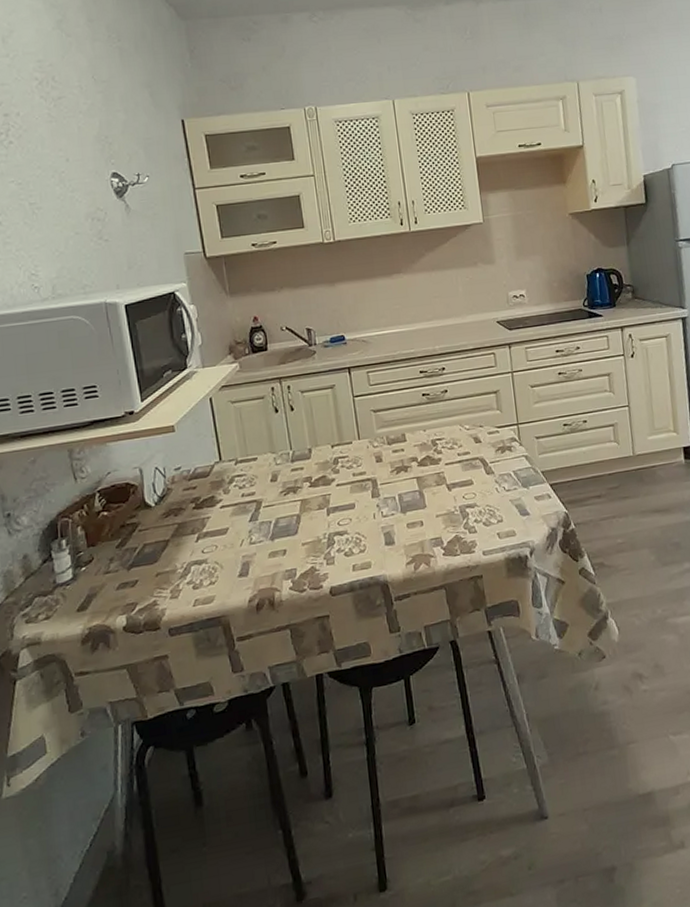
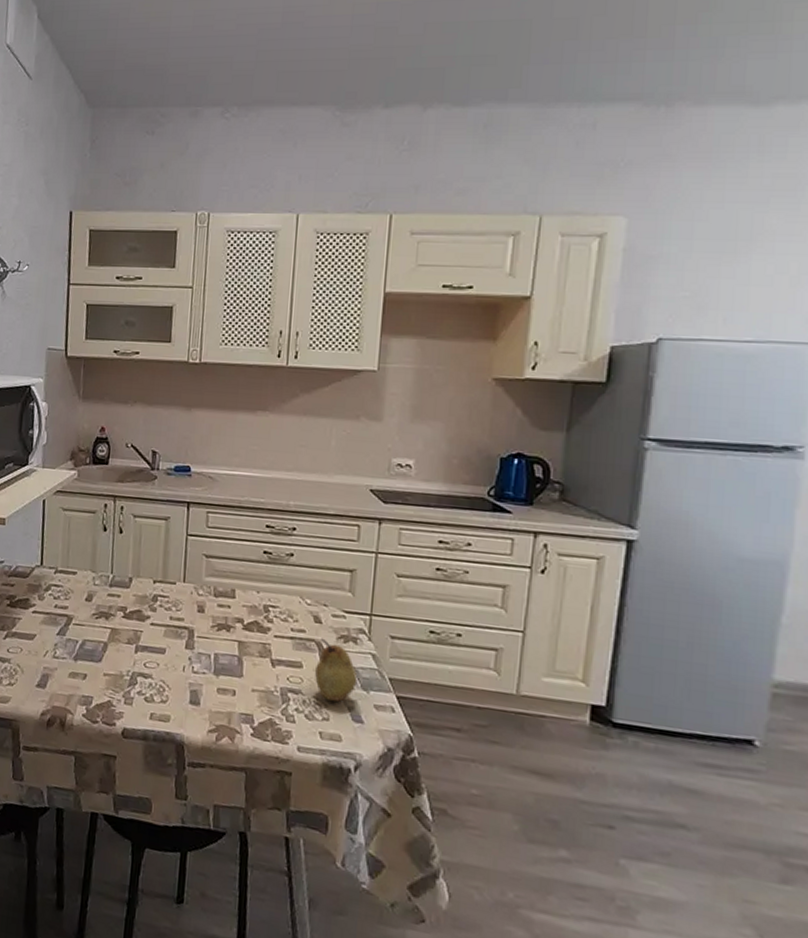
fruit: none [482,454,518,505] -> present [315,638,358,702]

